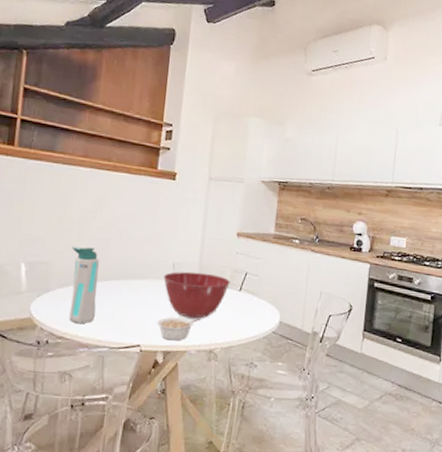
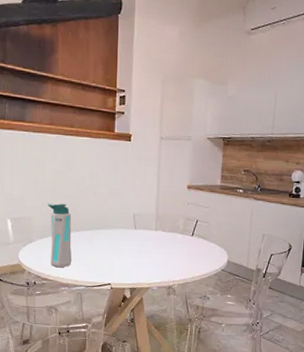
legume: present [157,317,201,341] -> none [123,259,160,279]
mixing bowl: present [163,271,230,319] -> none [126,221,183,261]

